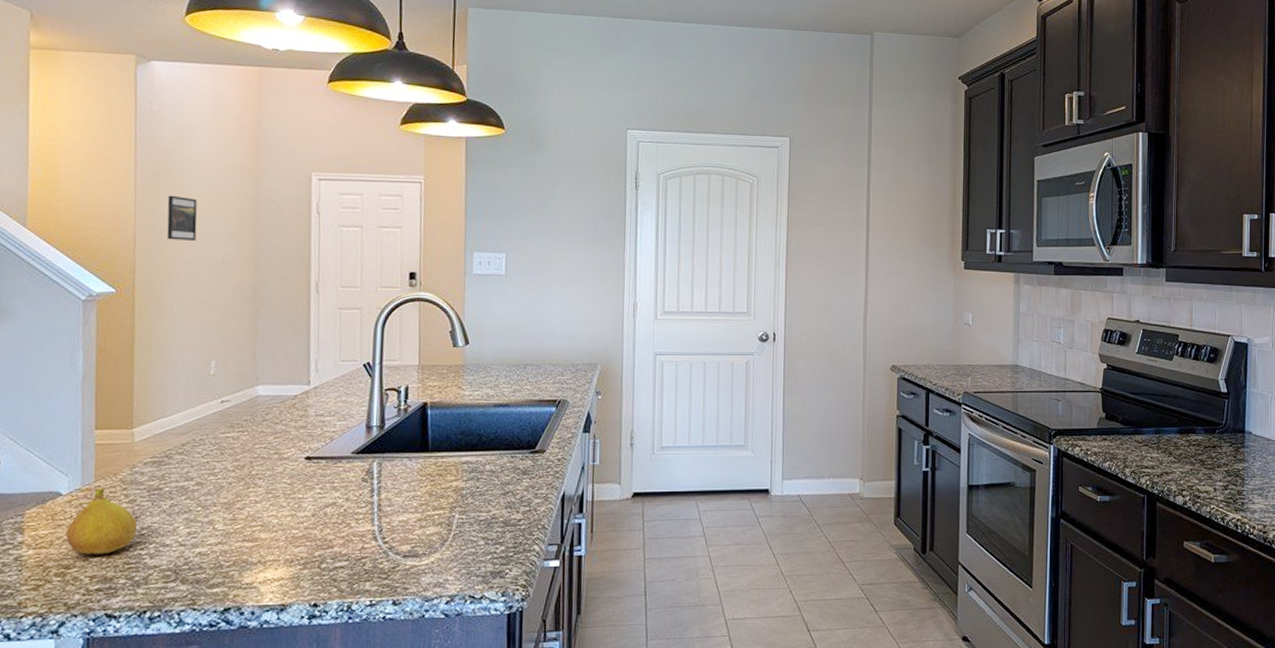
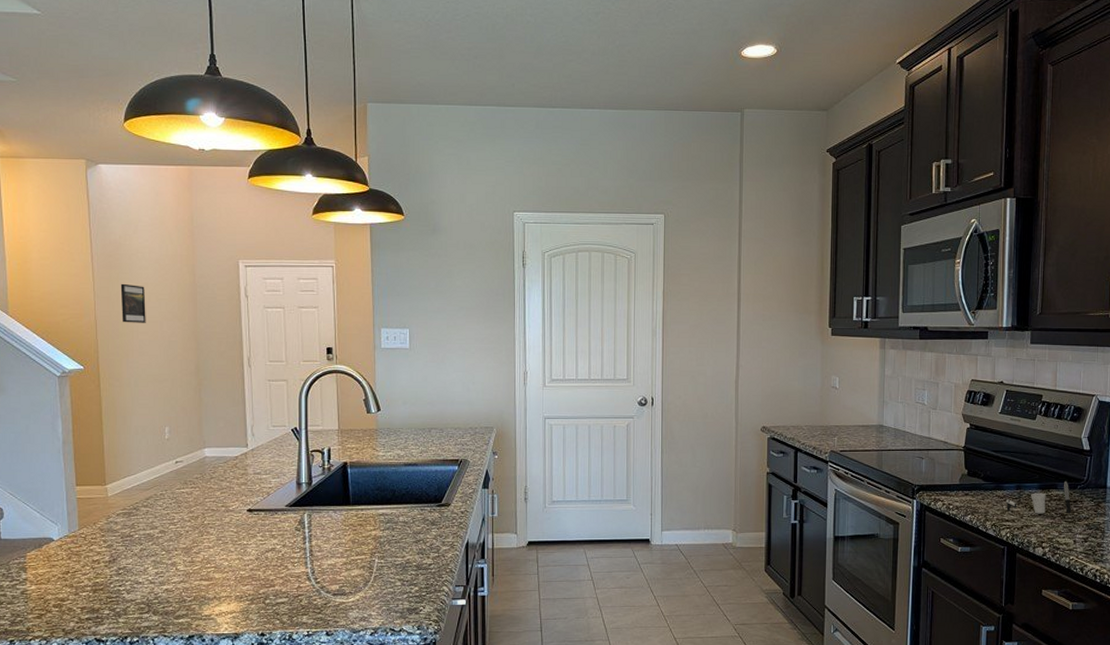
fruit: present [66,487,138,555] -> none [60,534,116,590]
cup: none [1144,426,1210,460] -> present [1005,482,1071,514]

